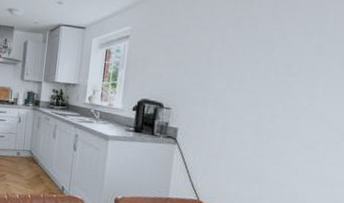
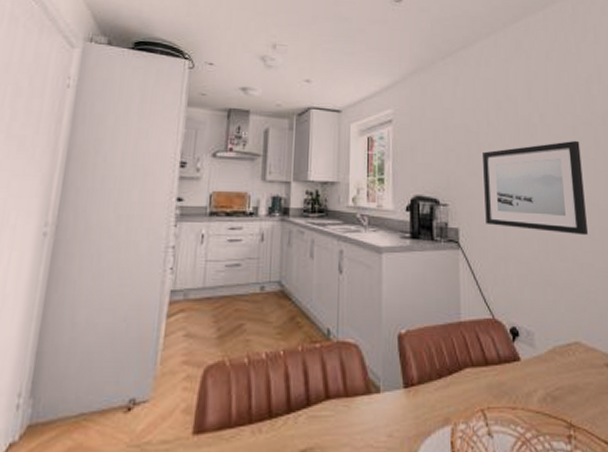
wall art: none [204,58,323,146] -> present [483,140,588,236]

